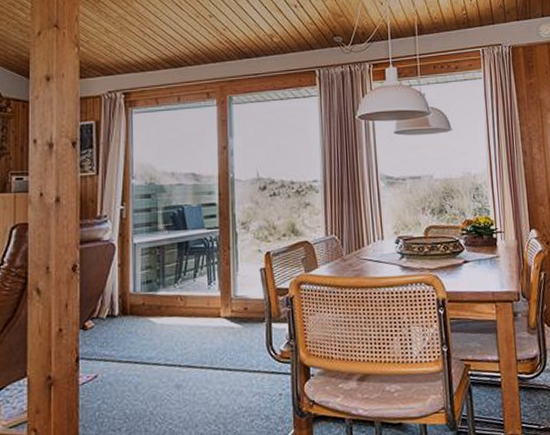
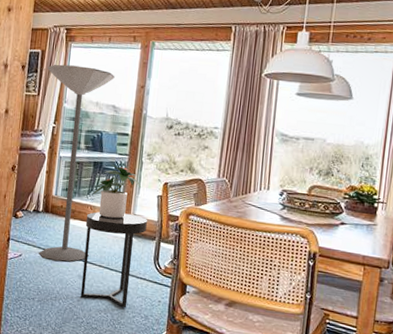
floor lamp: none [105,133,190,374] -> present [39,64,115,262]
side table: none [176,296,252,413] -> present [80,212,147,308]
potted plant: none [180,242,240,307] -> present [92,165,142,219]

